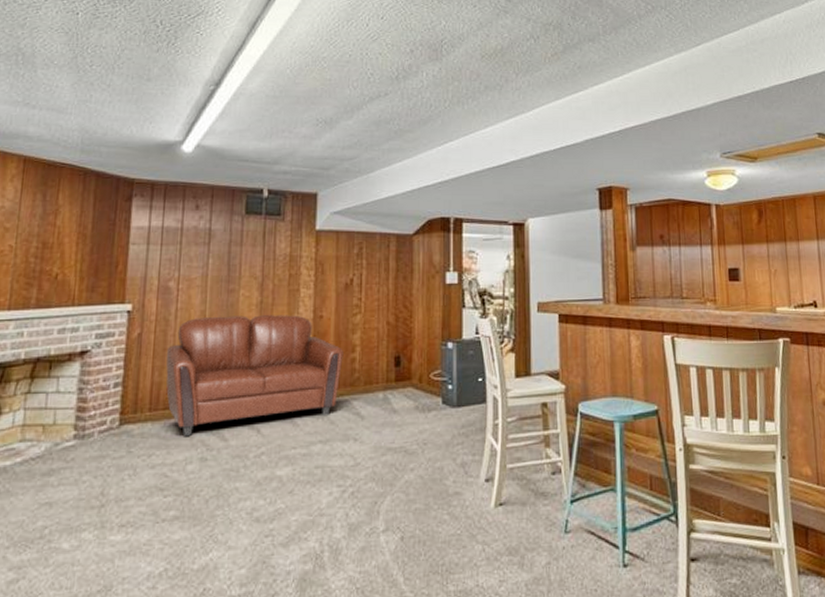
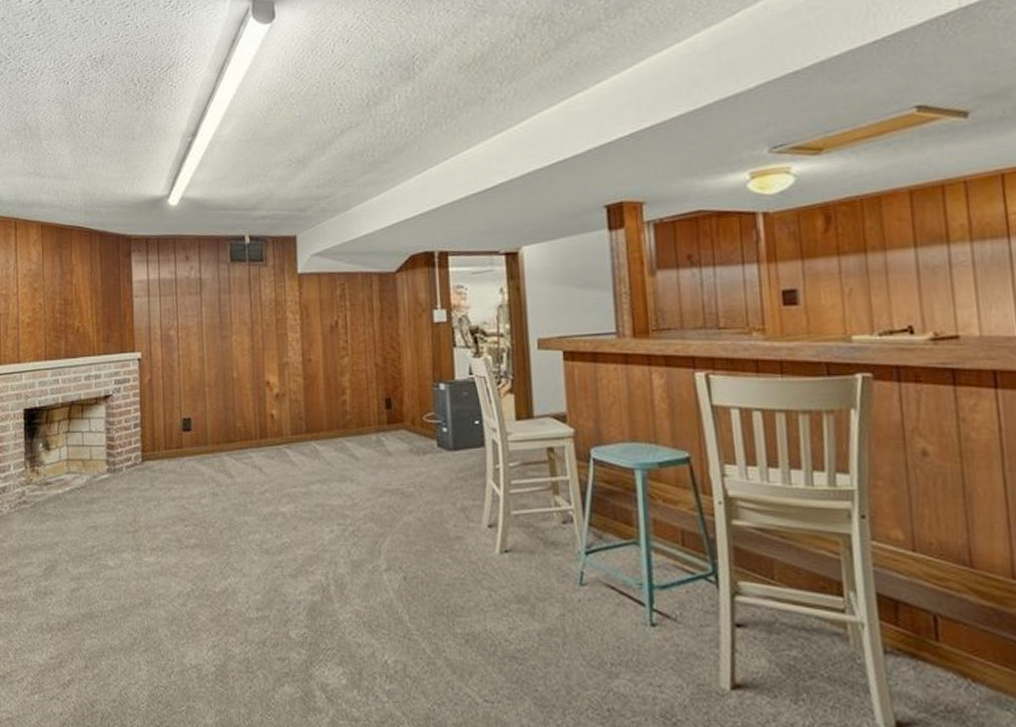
sofa: present [166,315,344,437] -> none [175,359,334,474]

